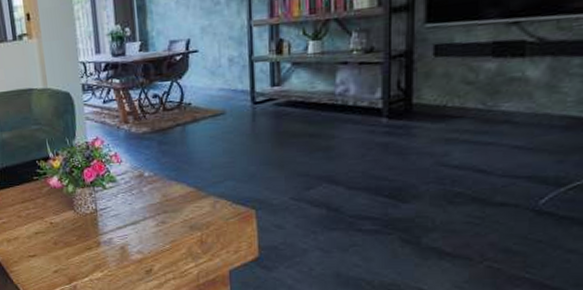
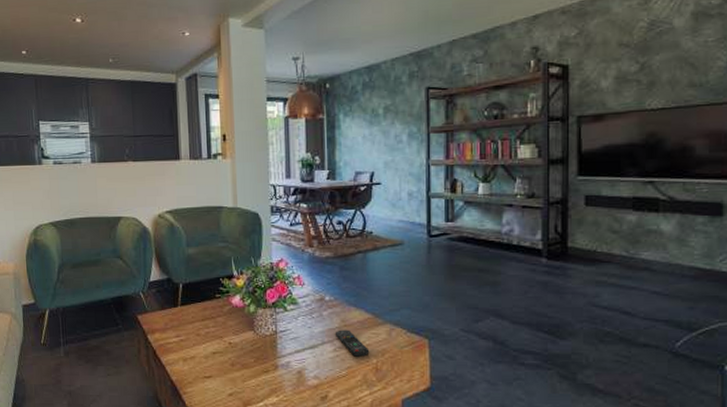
remote control: none [156,204,194,231] -> present [335,329,370,357]

